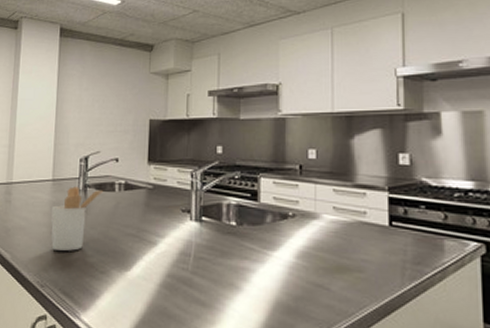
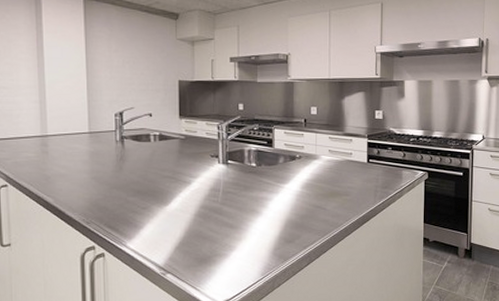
utensil holder: present [51,186,104,251] -> none [90,138,140,193]

